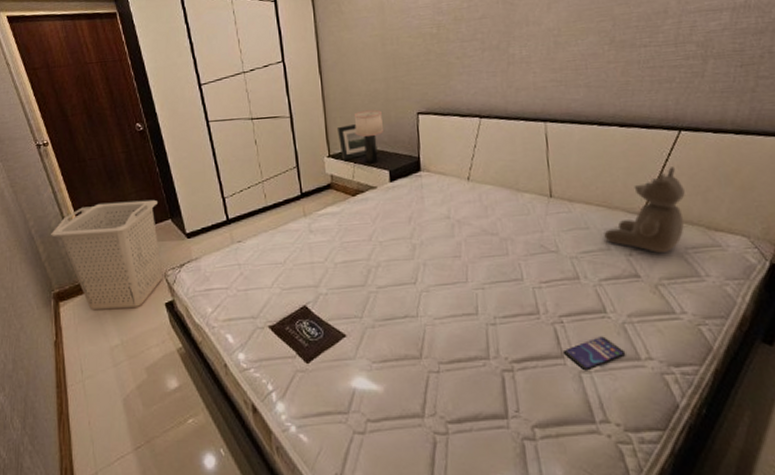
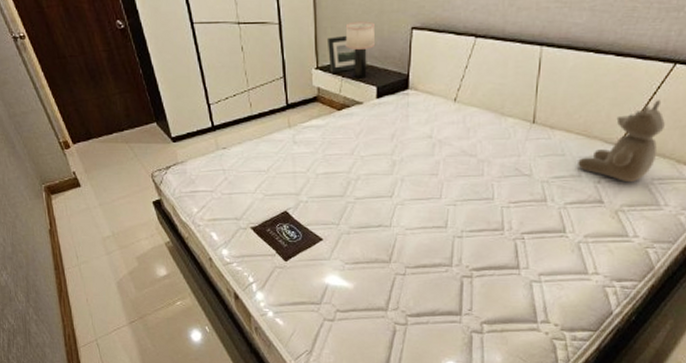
laundry basket: present [51,199,163,309] -> none [36,102,150,203]
smartphone: present [564,336,626,371] -> none [520,252,576,281]

